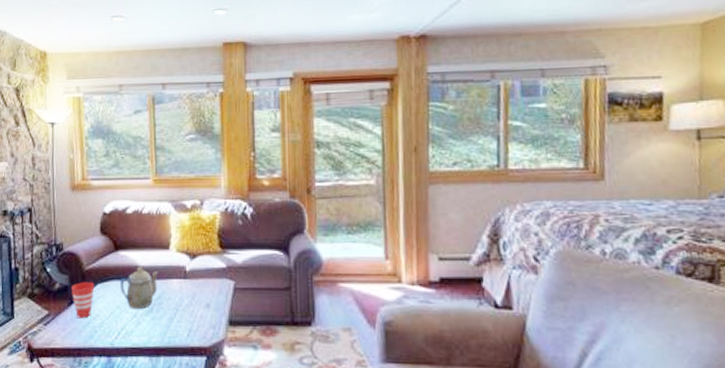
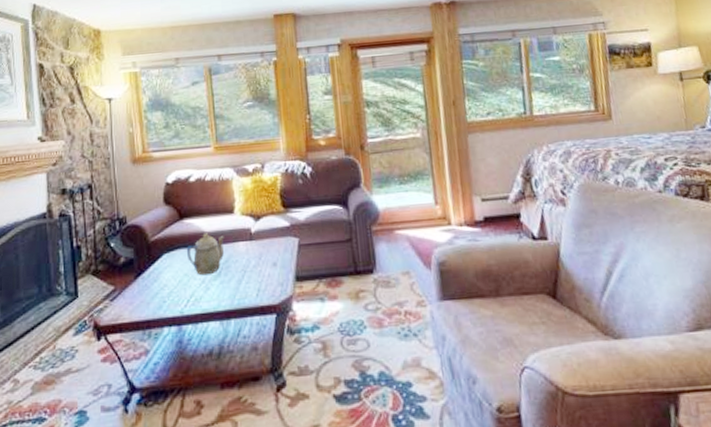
cup: present [71,282,95,319] -> none [136,253,161,291]

